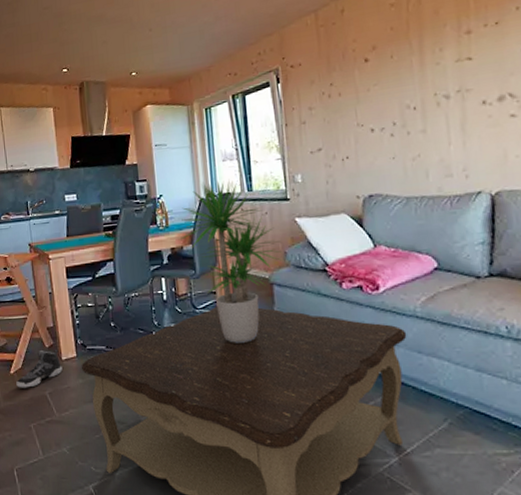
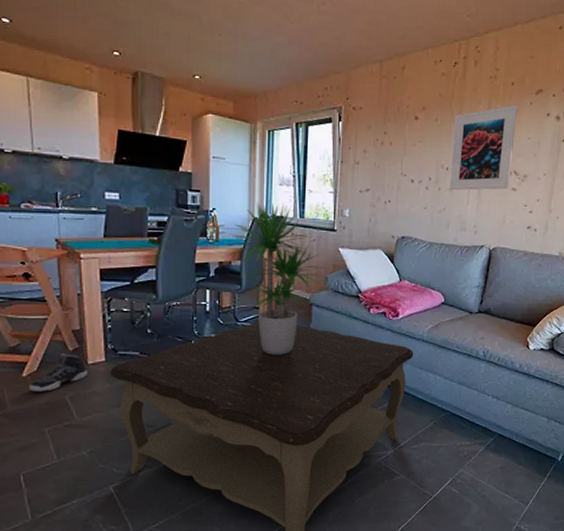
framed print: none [415,16,506,133] -> present [450,106,517,191]

